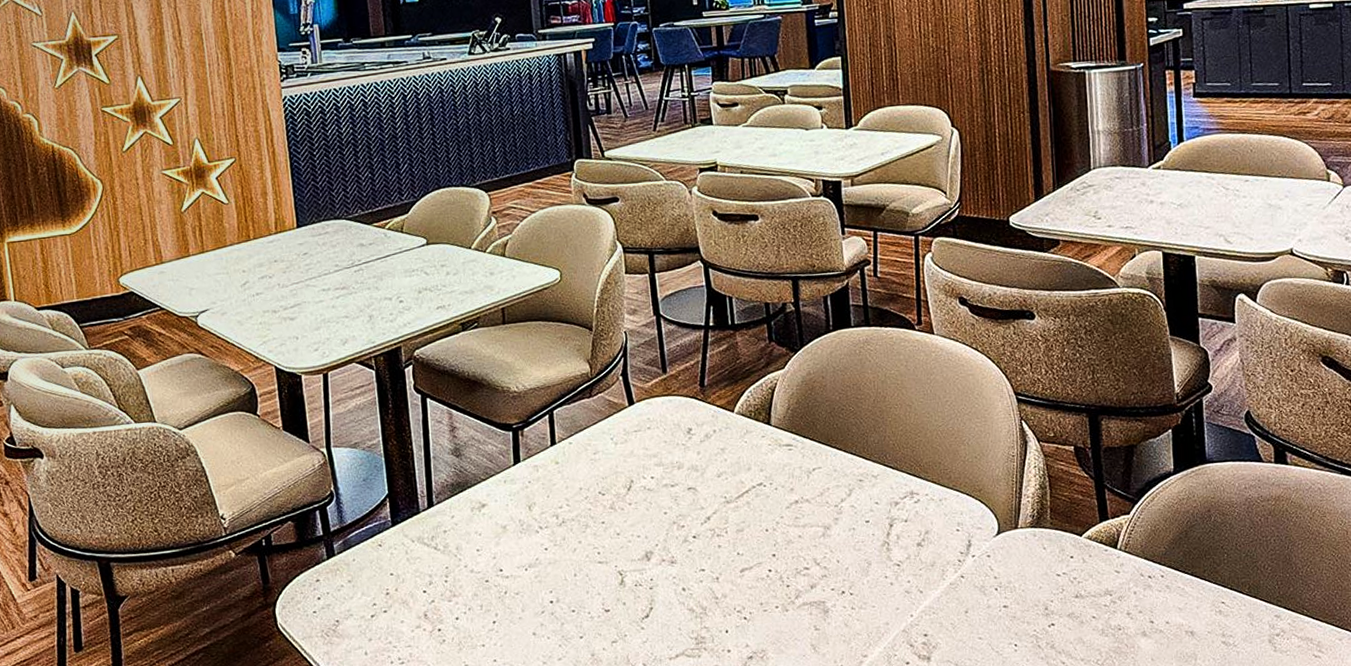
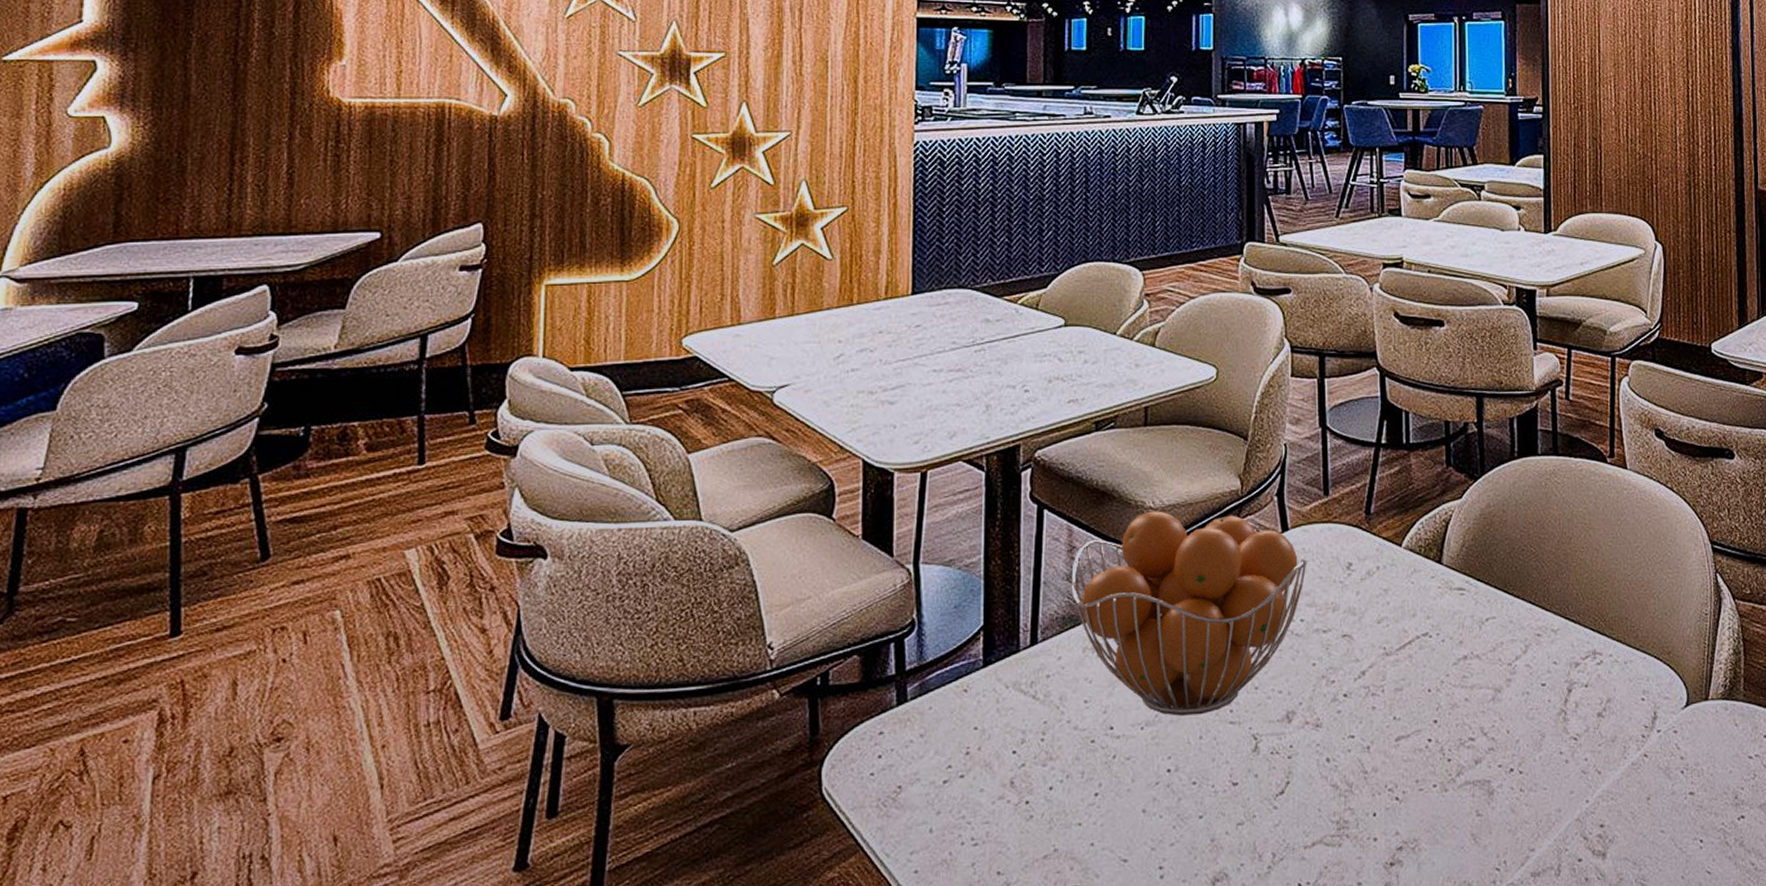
fruit basket: none [455,394,653,559] -> present [1071,511,1307,716]

